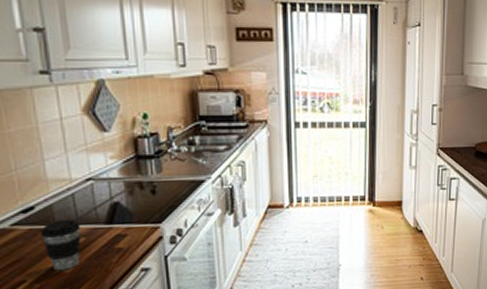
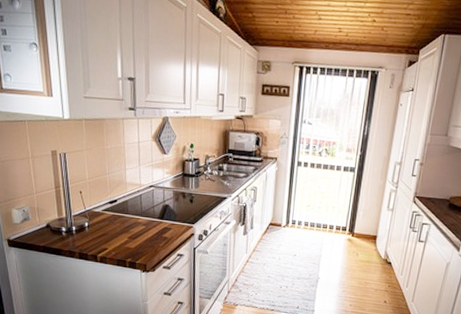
coffee cup: present [39,219,82,271] -> none [118,211,143,246]

